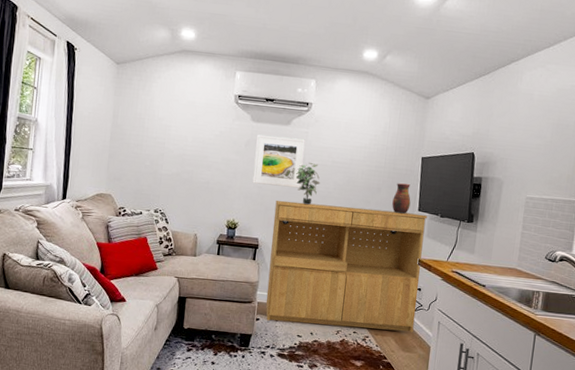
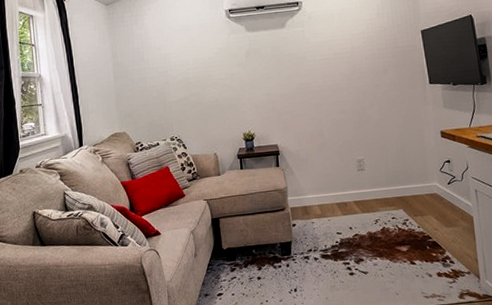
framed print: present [252,134,305,188] -> none [255,38,309,92]
bookcase: present [265,200,427,333] -> none [287,86,452,224]
potted plant: present [295,162,320,205] -> none [301,59,327,102]
ceramic vessel: present [392,183,411,215] -> none [401,59,421,91]

